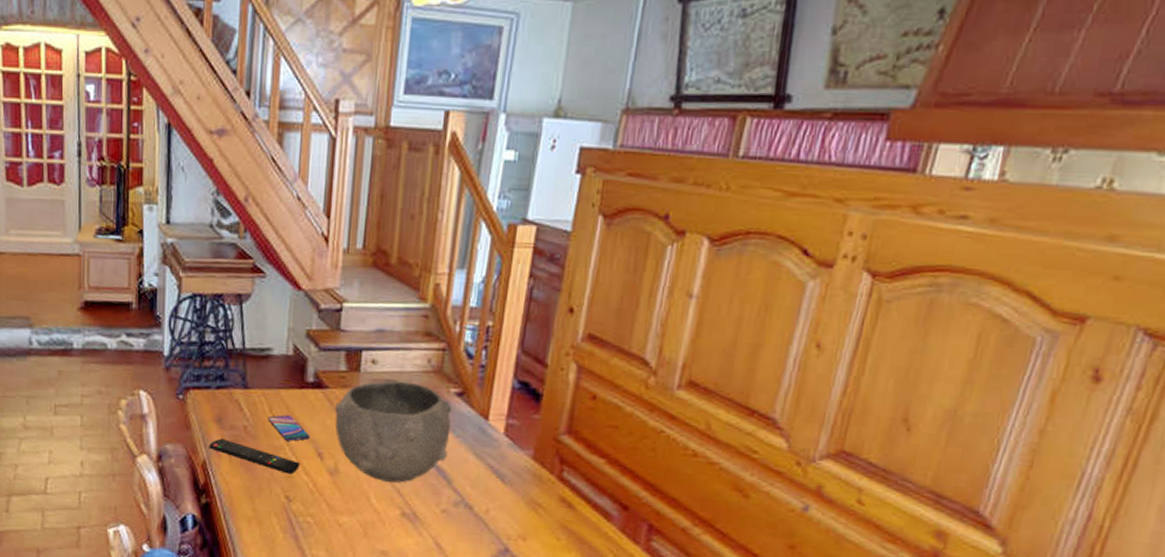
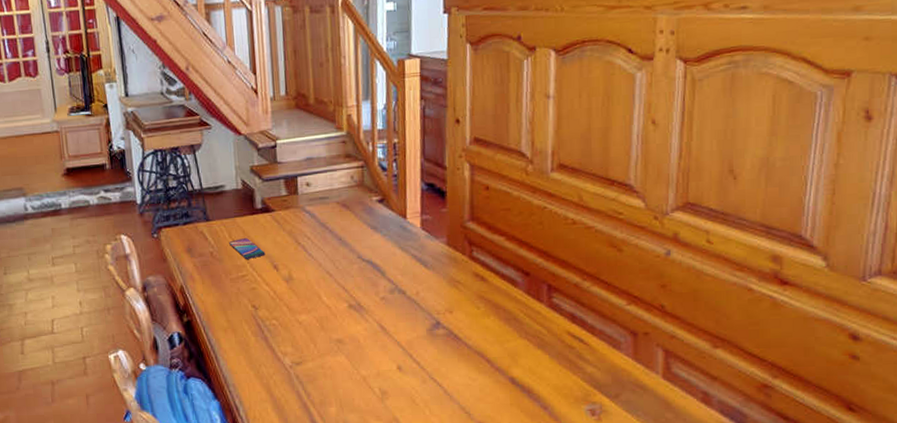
remote control: present [209,438,300,475] -> none [184,265,260,287]
bowl: present [334,381,453,483] -> none [281,197,378,281]

